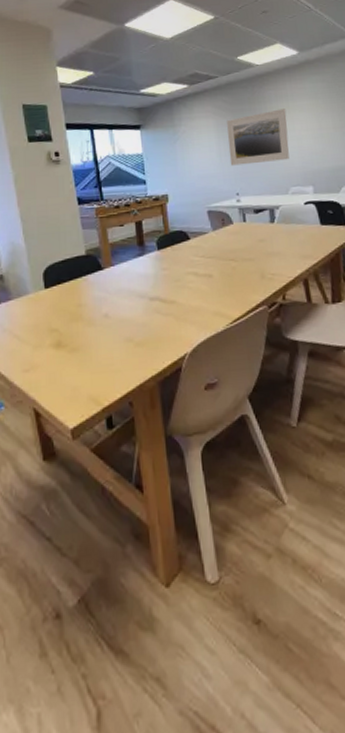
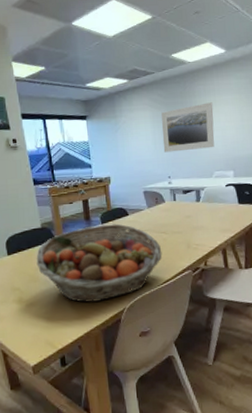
fruit basket: none [79,249,231,347] -> present [36,223,163,303]

